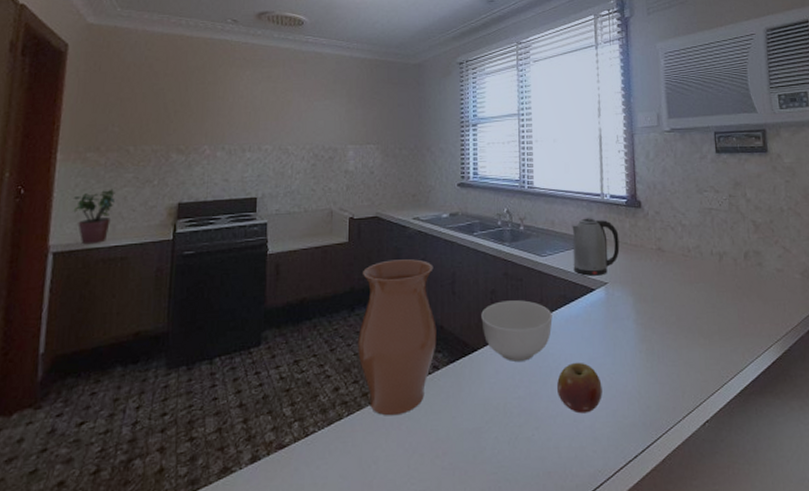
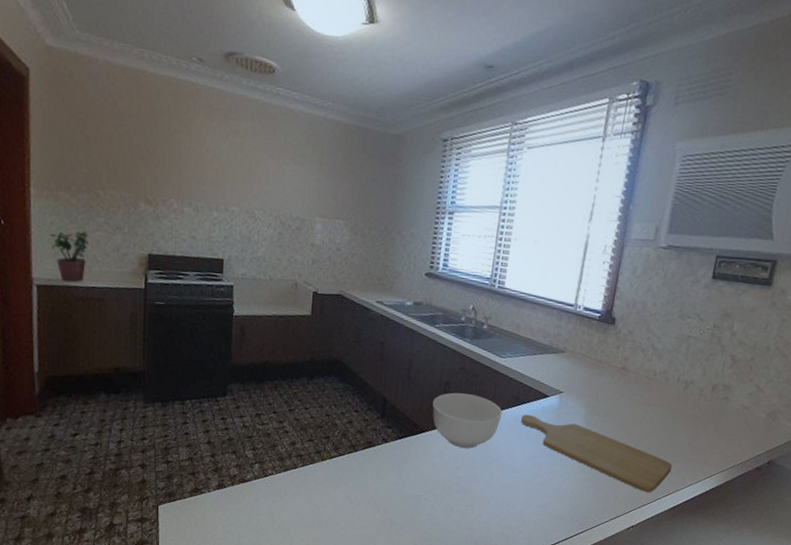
vase: present [357,259,437,416] -> none [313,338,392,474]
fruit: present [557,362,602,414] -> none [495,457,539,501]
kettle: present [572,218,620,276] -> none [531,326,585,385]
chopping board: none [572,312,730,378] -> present [521,414,673,493]

